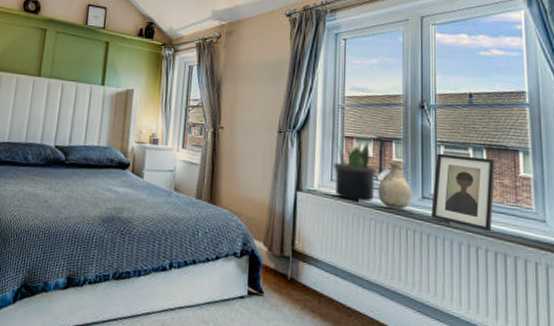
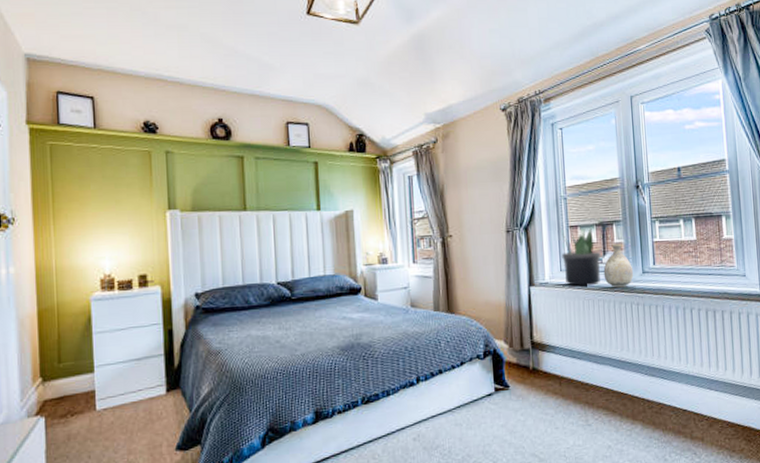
picture frame: present [431,153,496,232] -> none [651,226,703,293]

